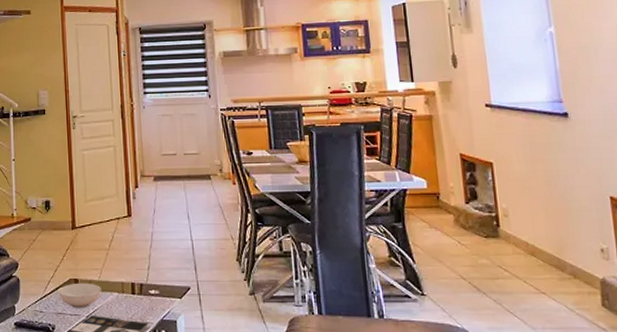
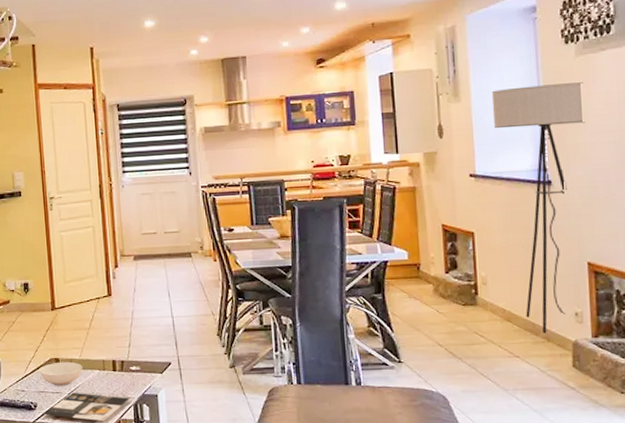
floor lamp: none [503,16,598,270] -> present [491,82,586,334]

